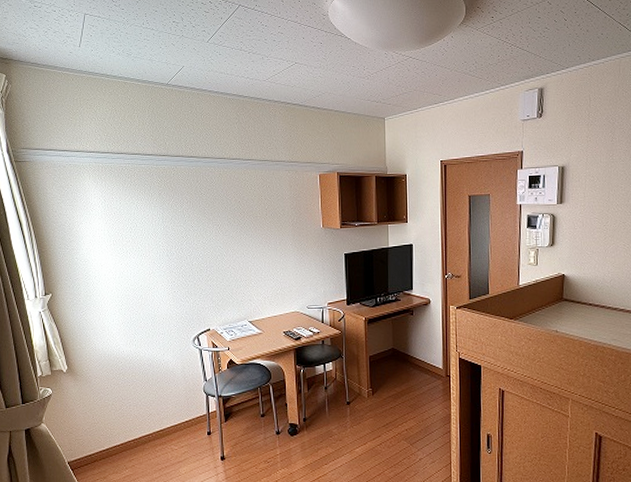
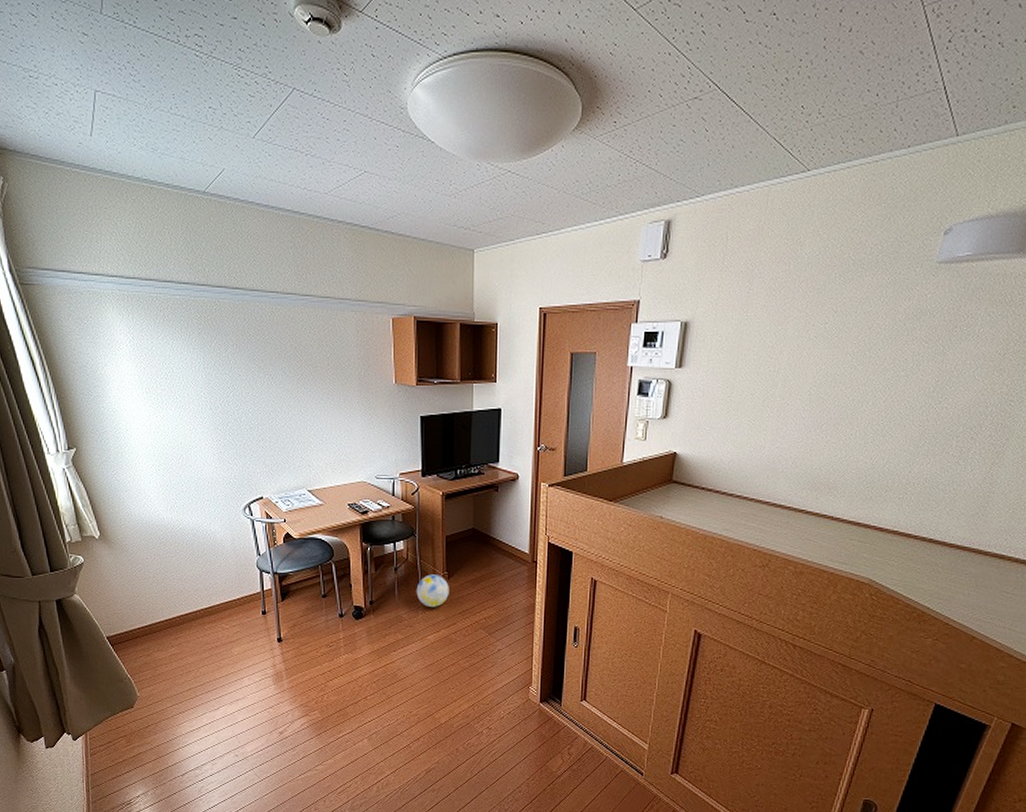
ball: none [344,391,374,422] -> present [416,574,449,608]

